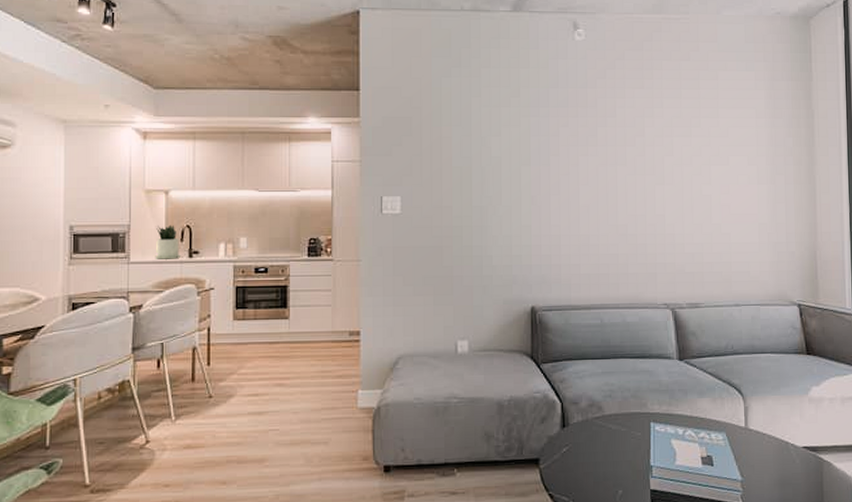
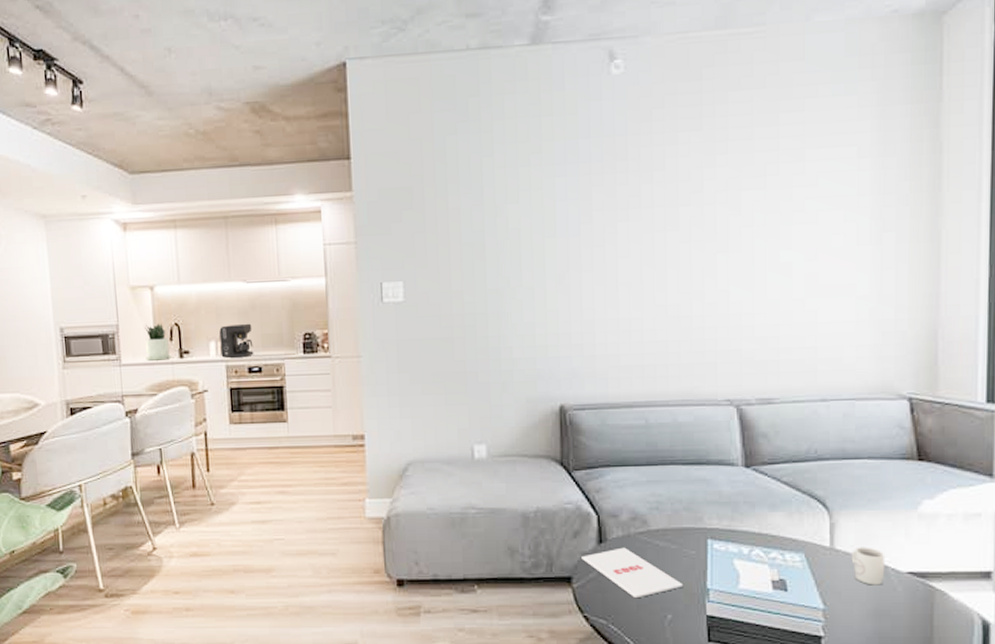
coffee maker: none [230,227,261,258] -> present [219,323,254,358]
magazine: none [548,431,632,477] -> present [581,547,684,599]
mug: none [761,426,787,459] -> present [851,547,885,586]

